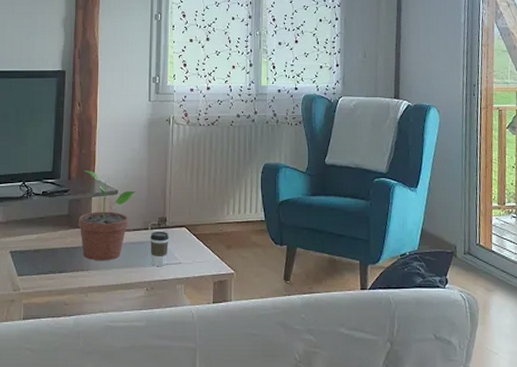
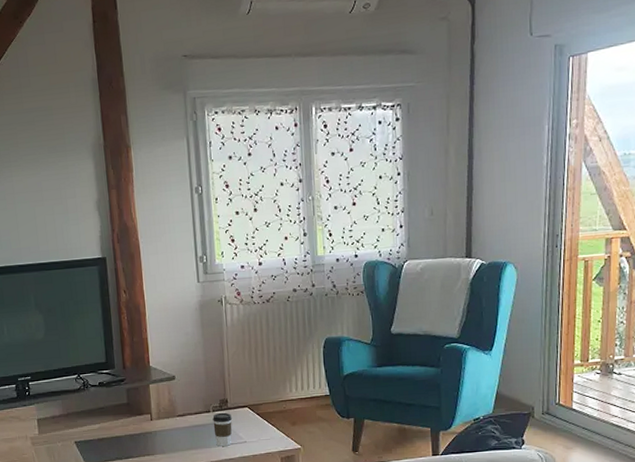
potted plant: present [78,170,136,261] -> none [138,358,194,445]

